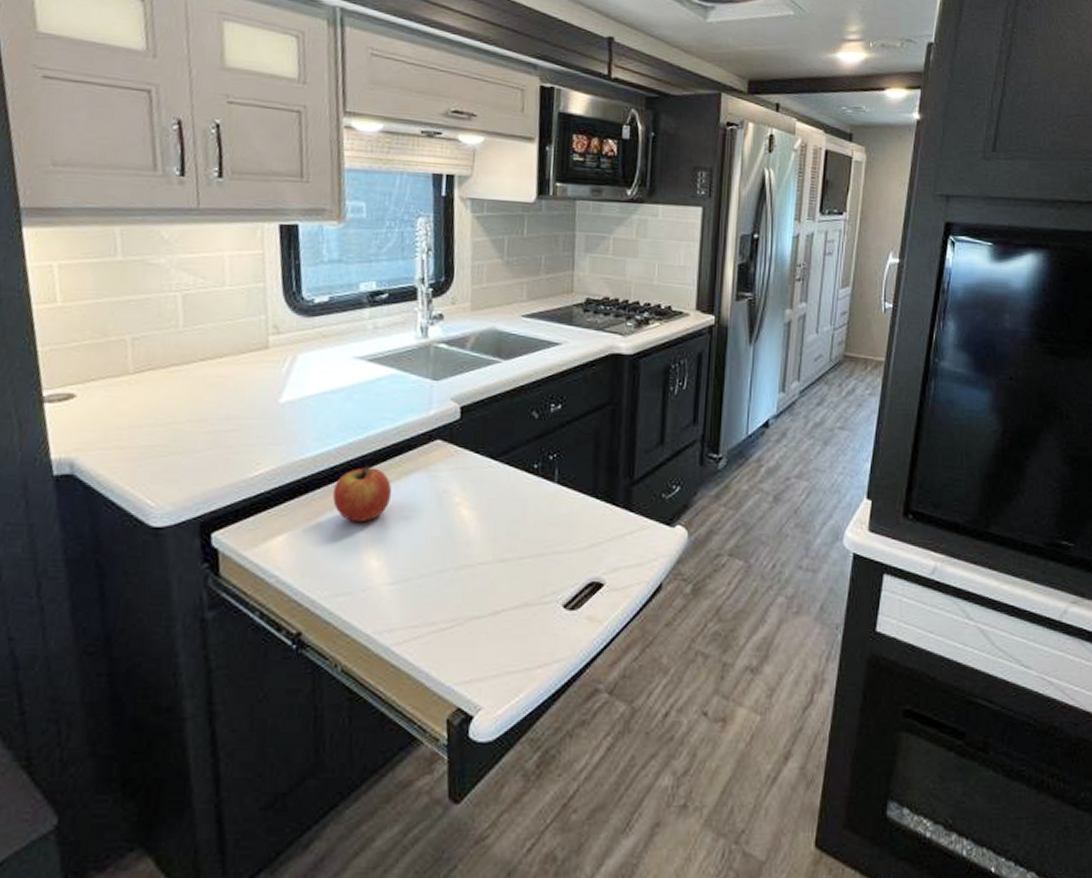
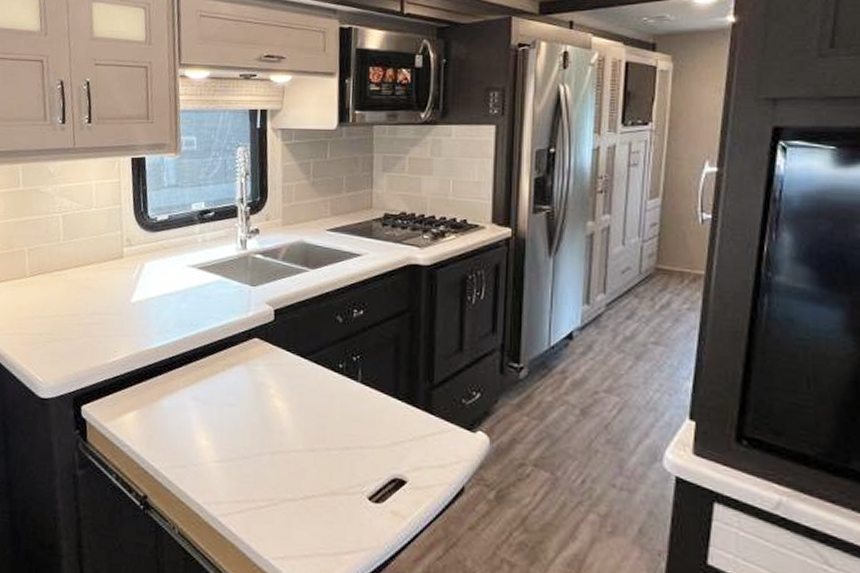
apple: present [333,464,392,523] -> none [171,356,218,407]

